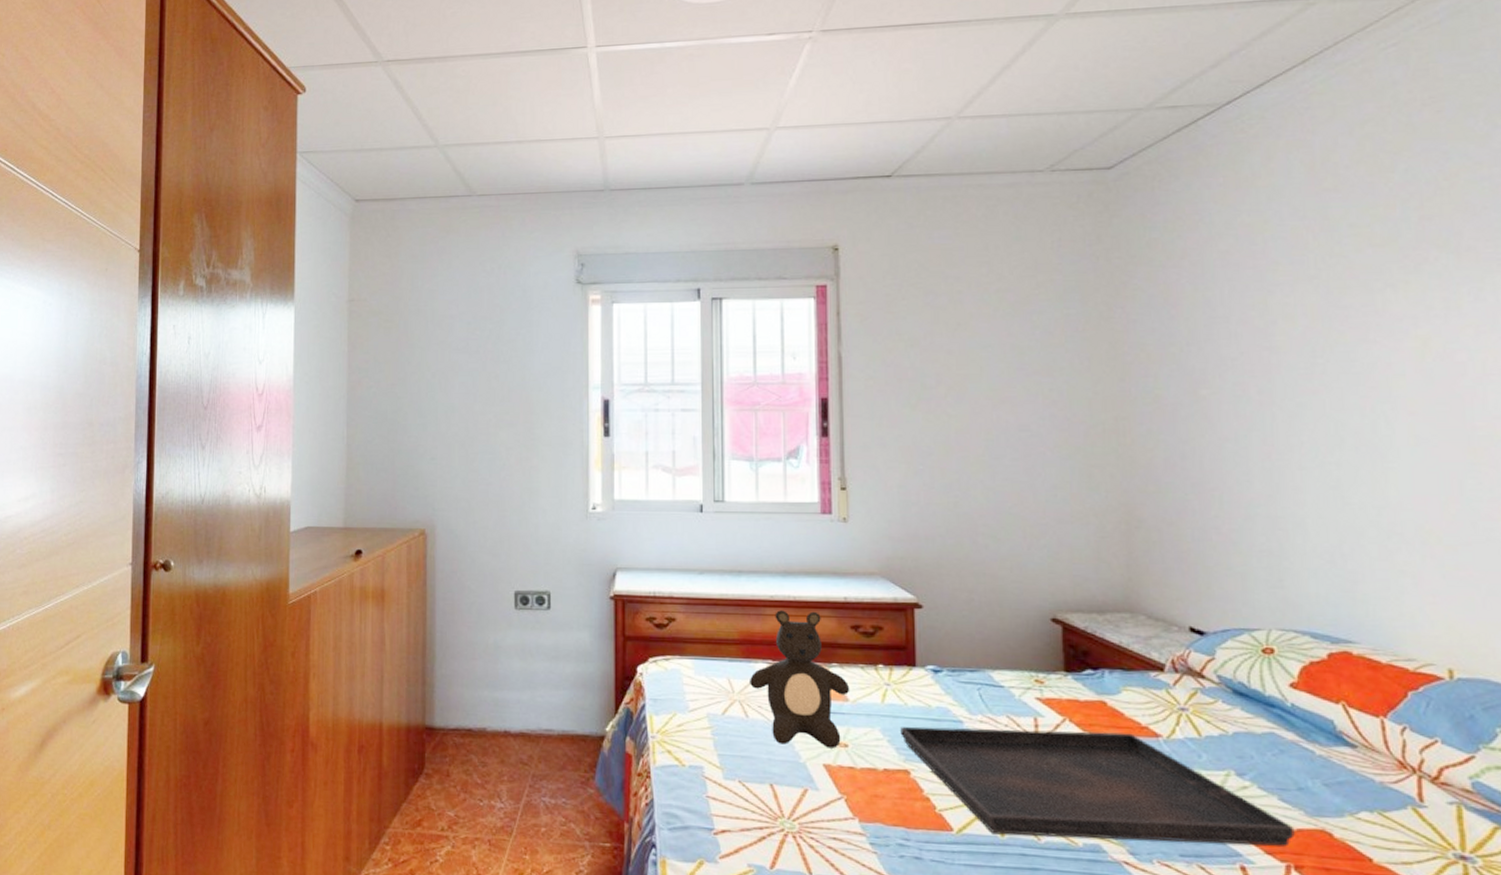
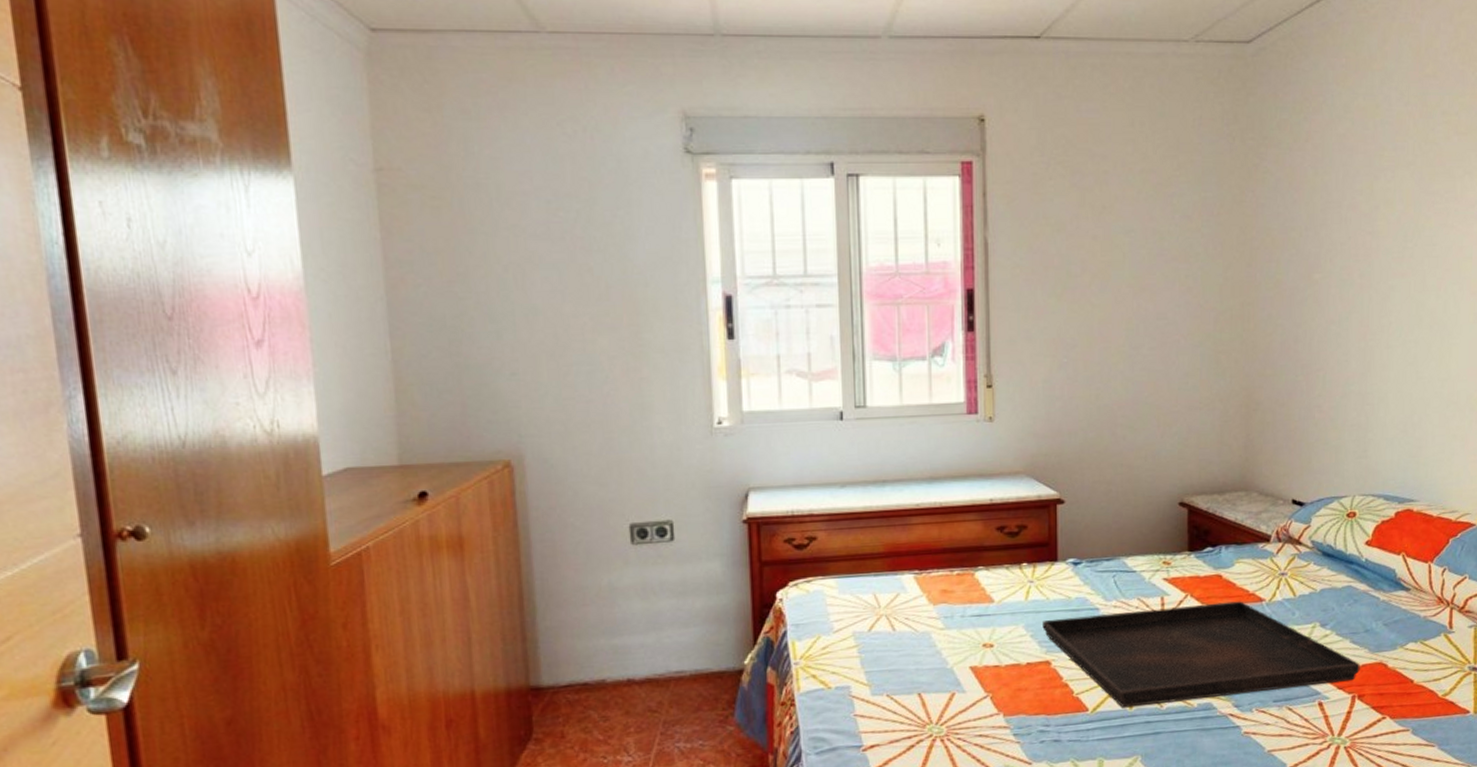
teddy bear: present [750,610,850,748] -> none [896,516,996,653]

